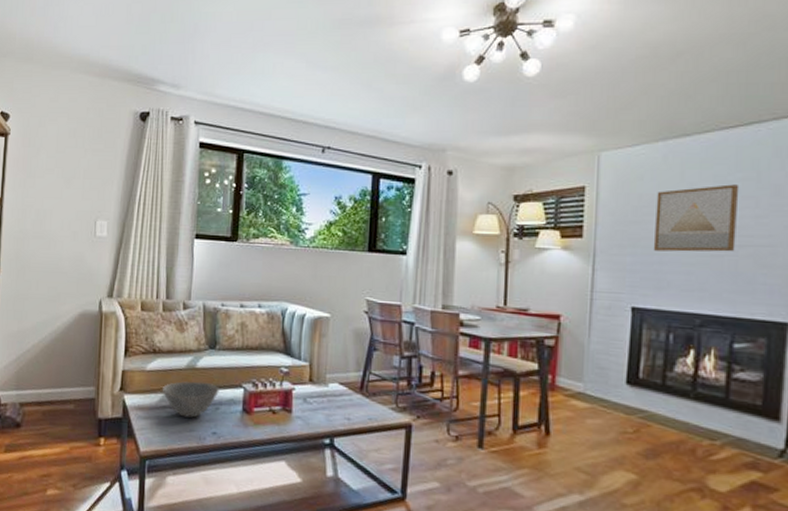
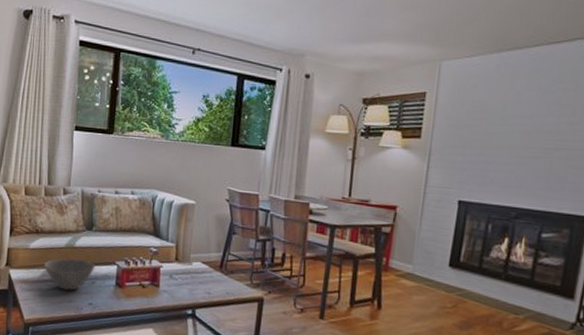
wall art: present [653,184,740,252] -> none [481,94,560,154]

